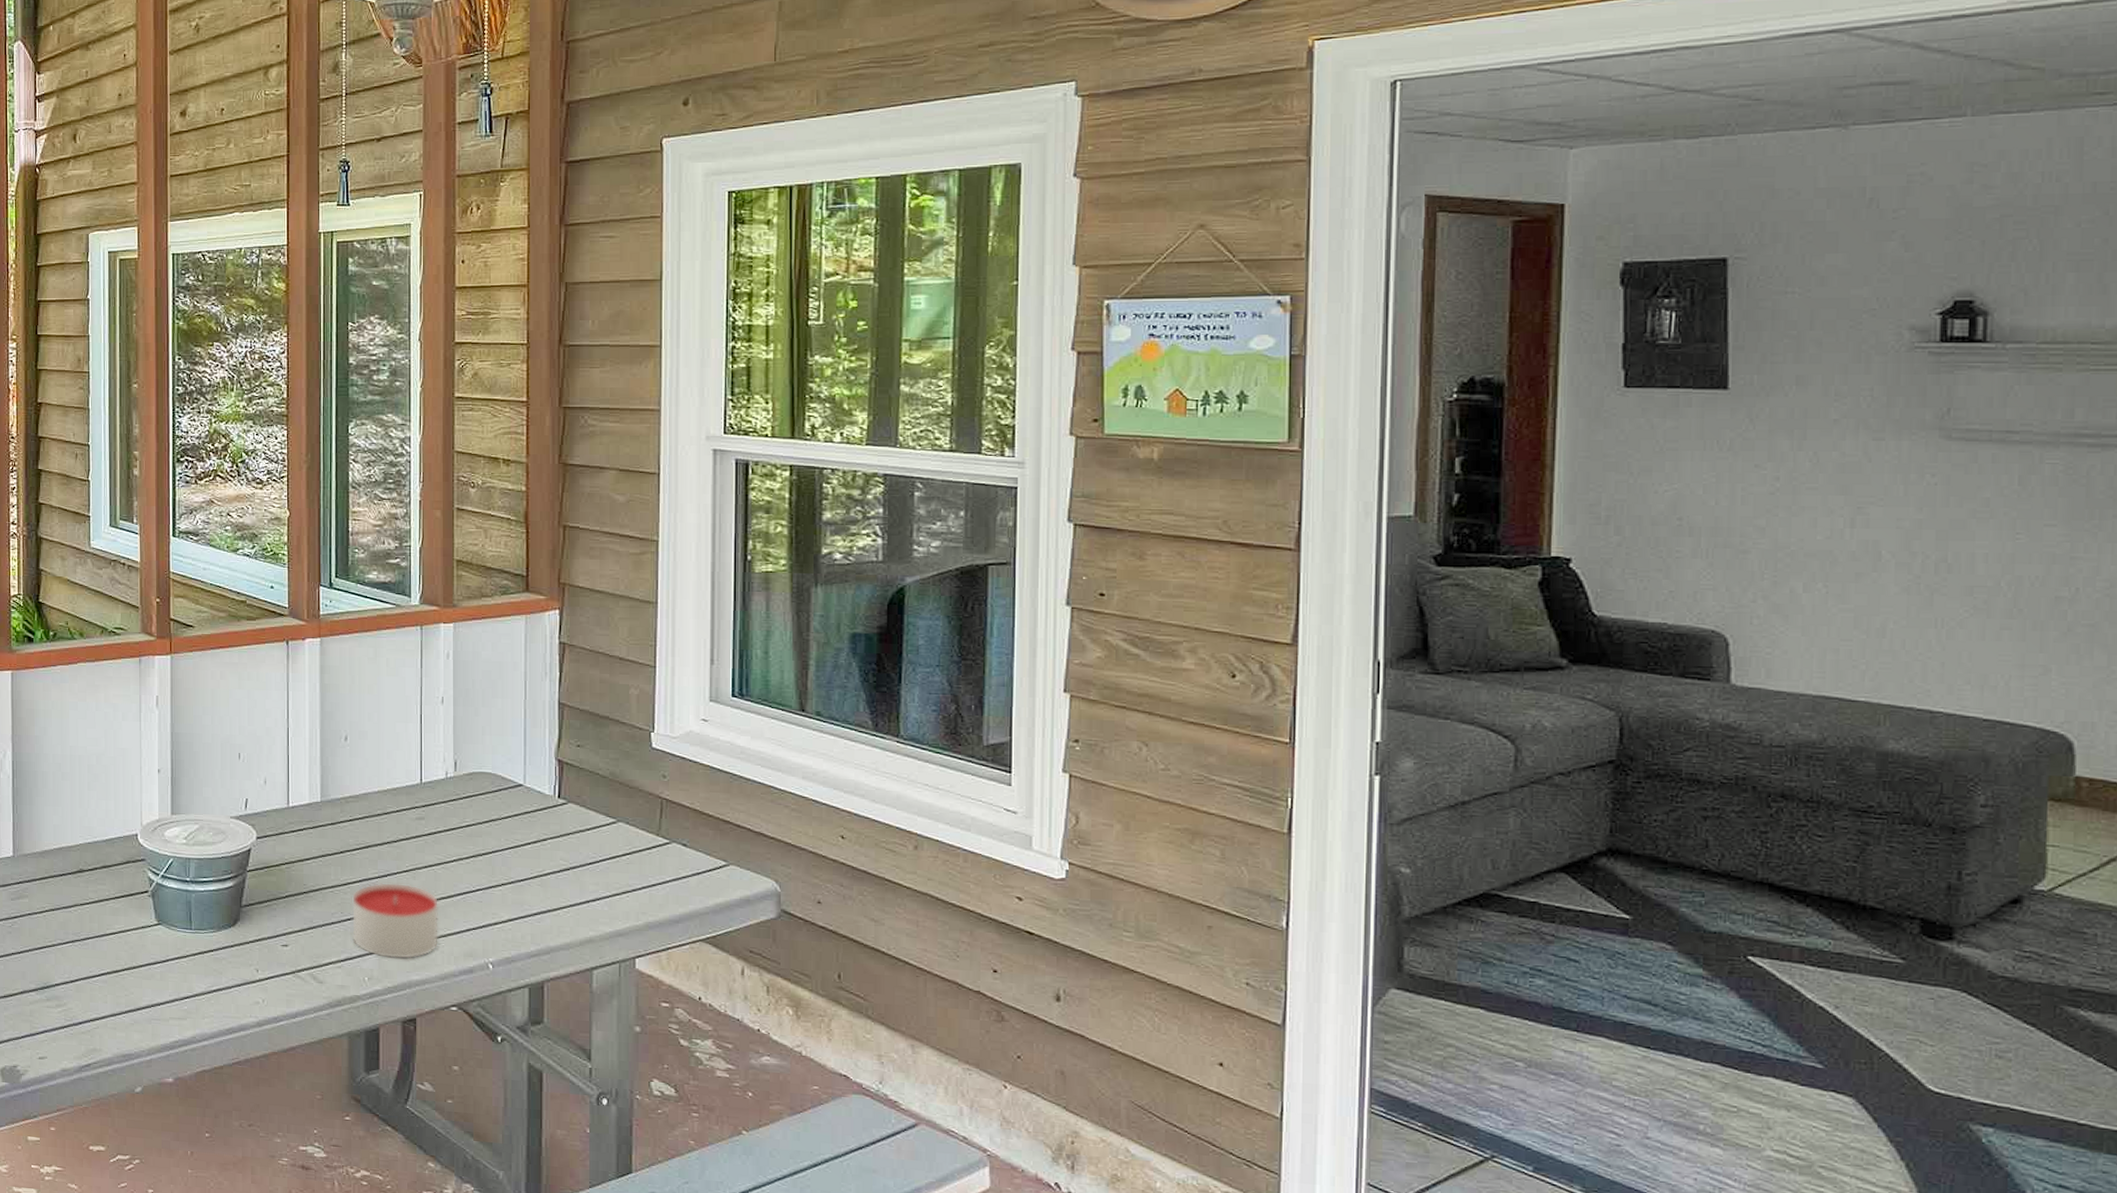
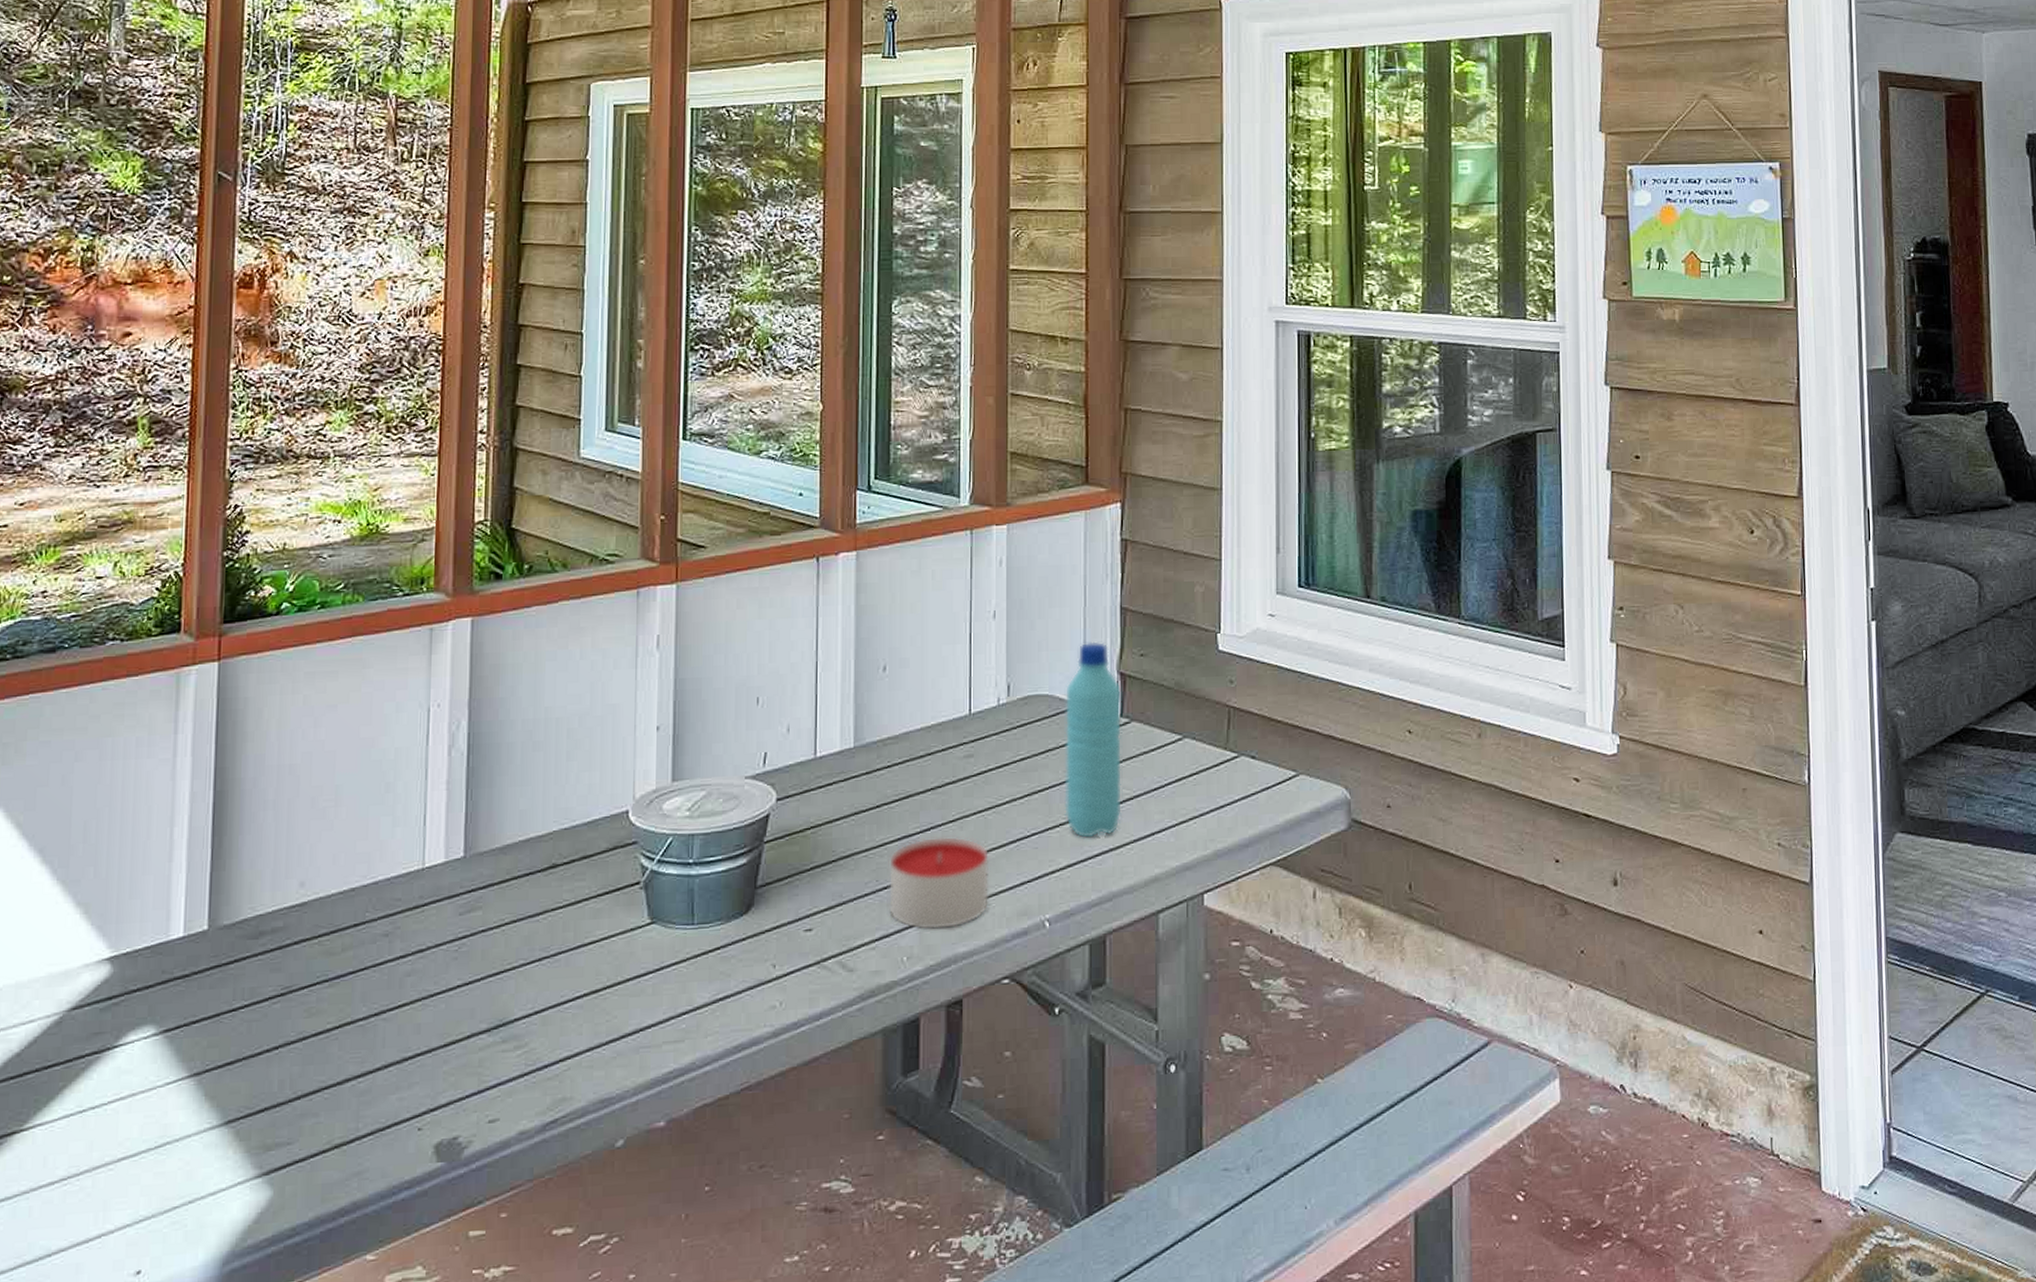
water bottle: none [506,730,560,900] -> present [1064,641,1123,839]

